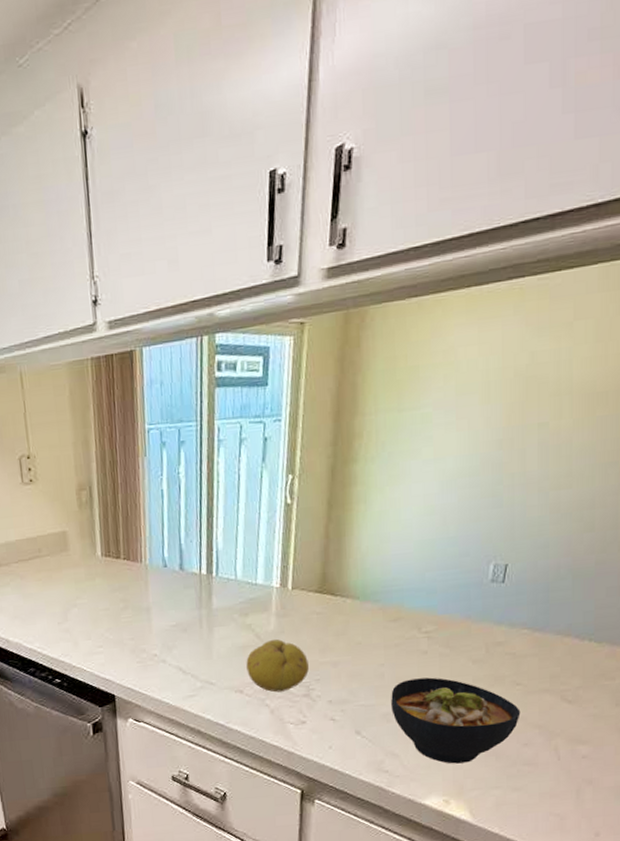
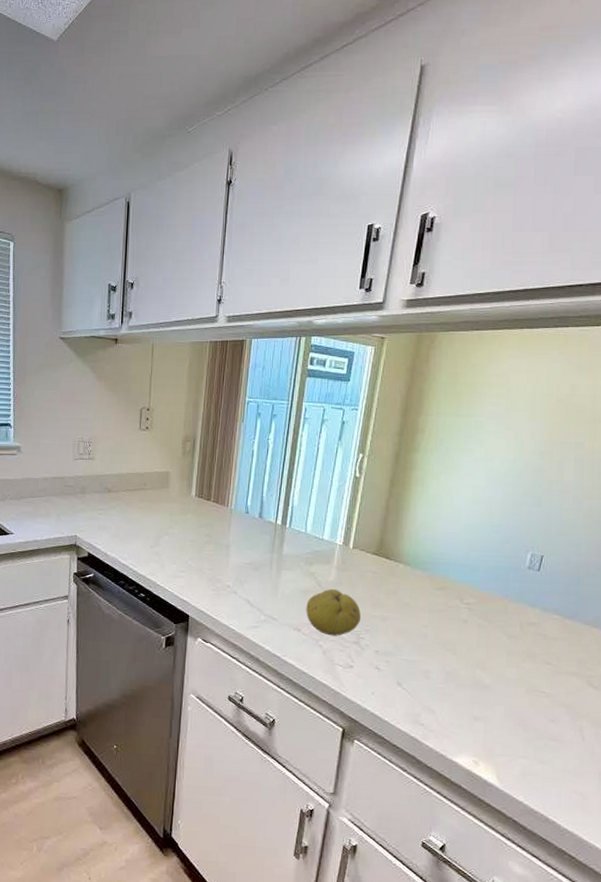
bowl: present [391,677,521,764] -> none [431,643,549,729]

